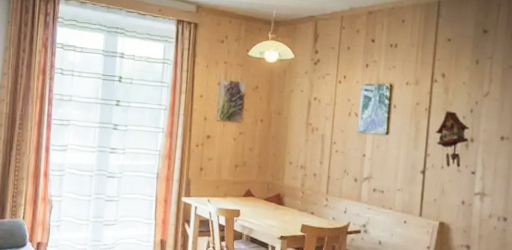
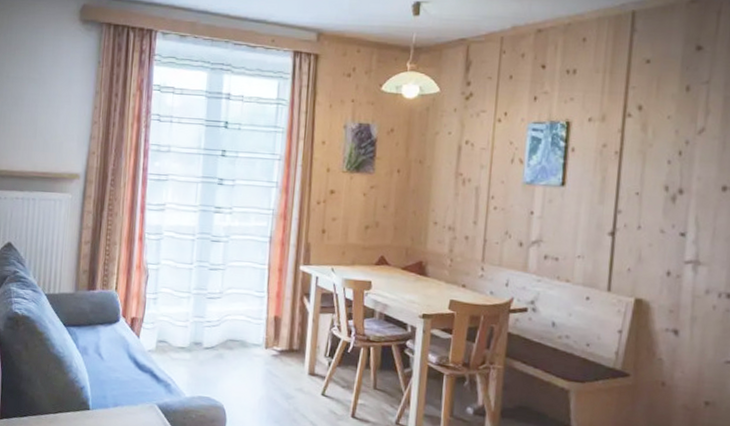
cuckoo clock: present [435,111,469,168] -> none [628,153,677,228]

